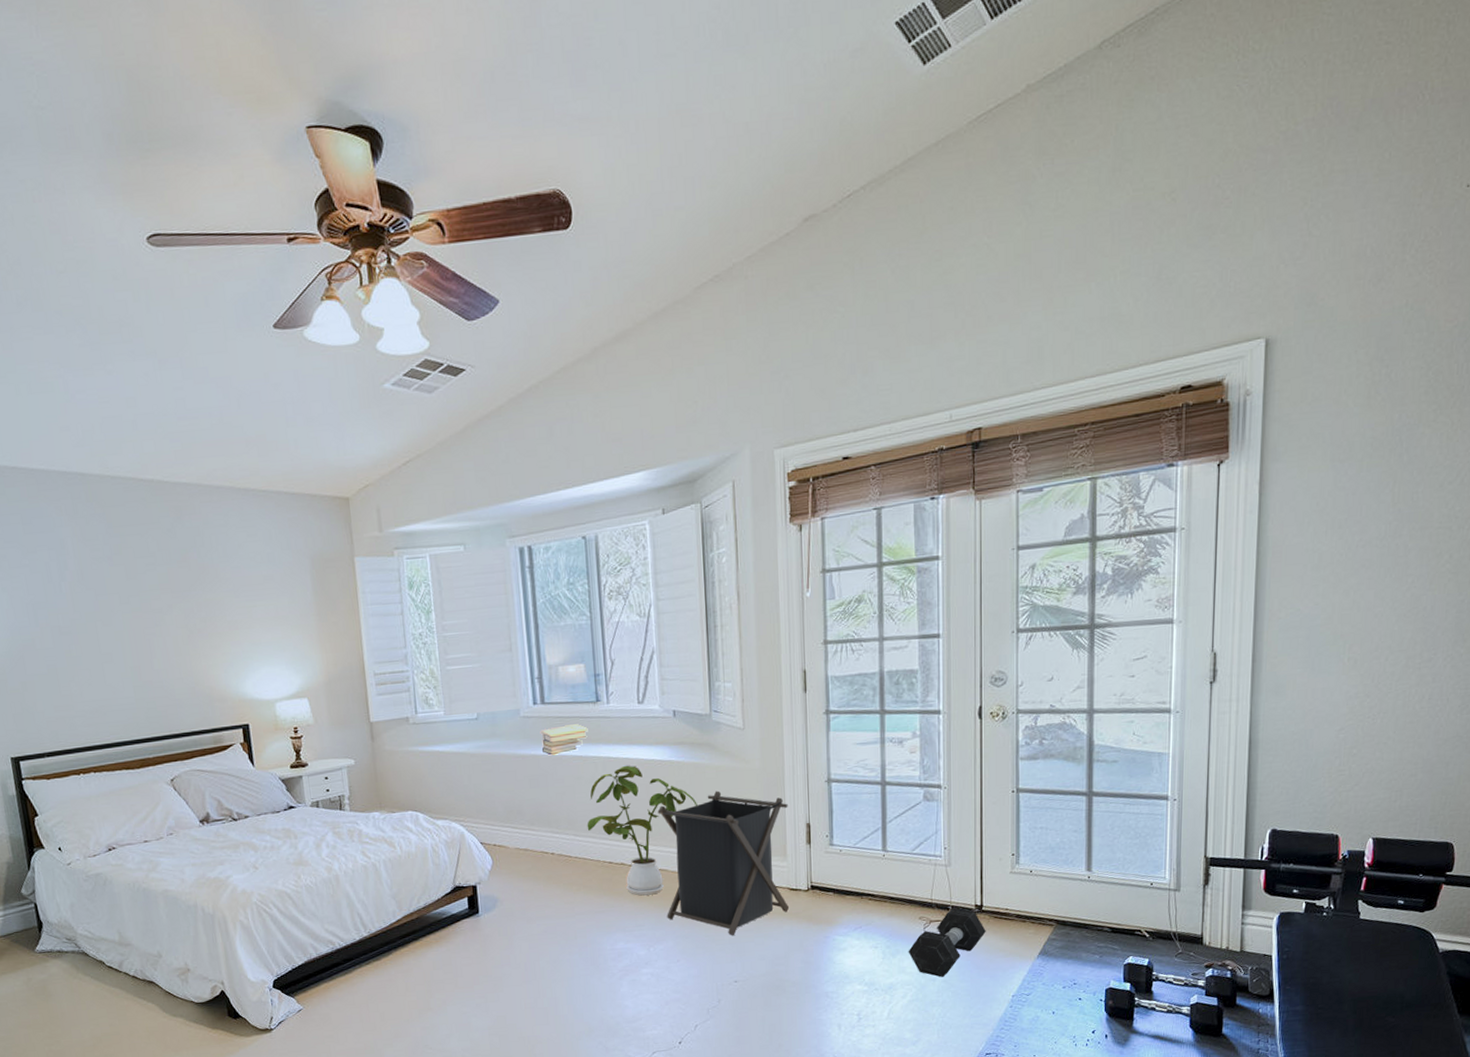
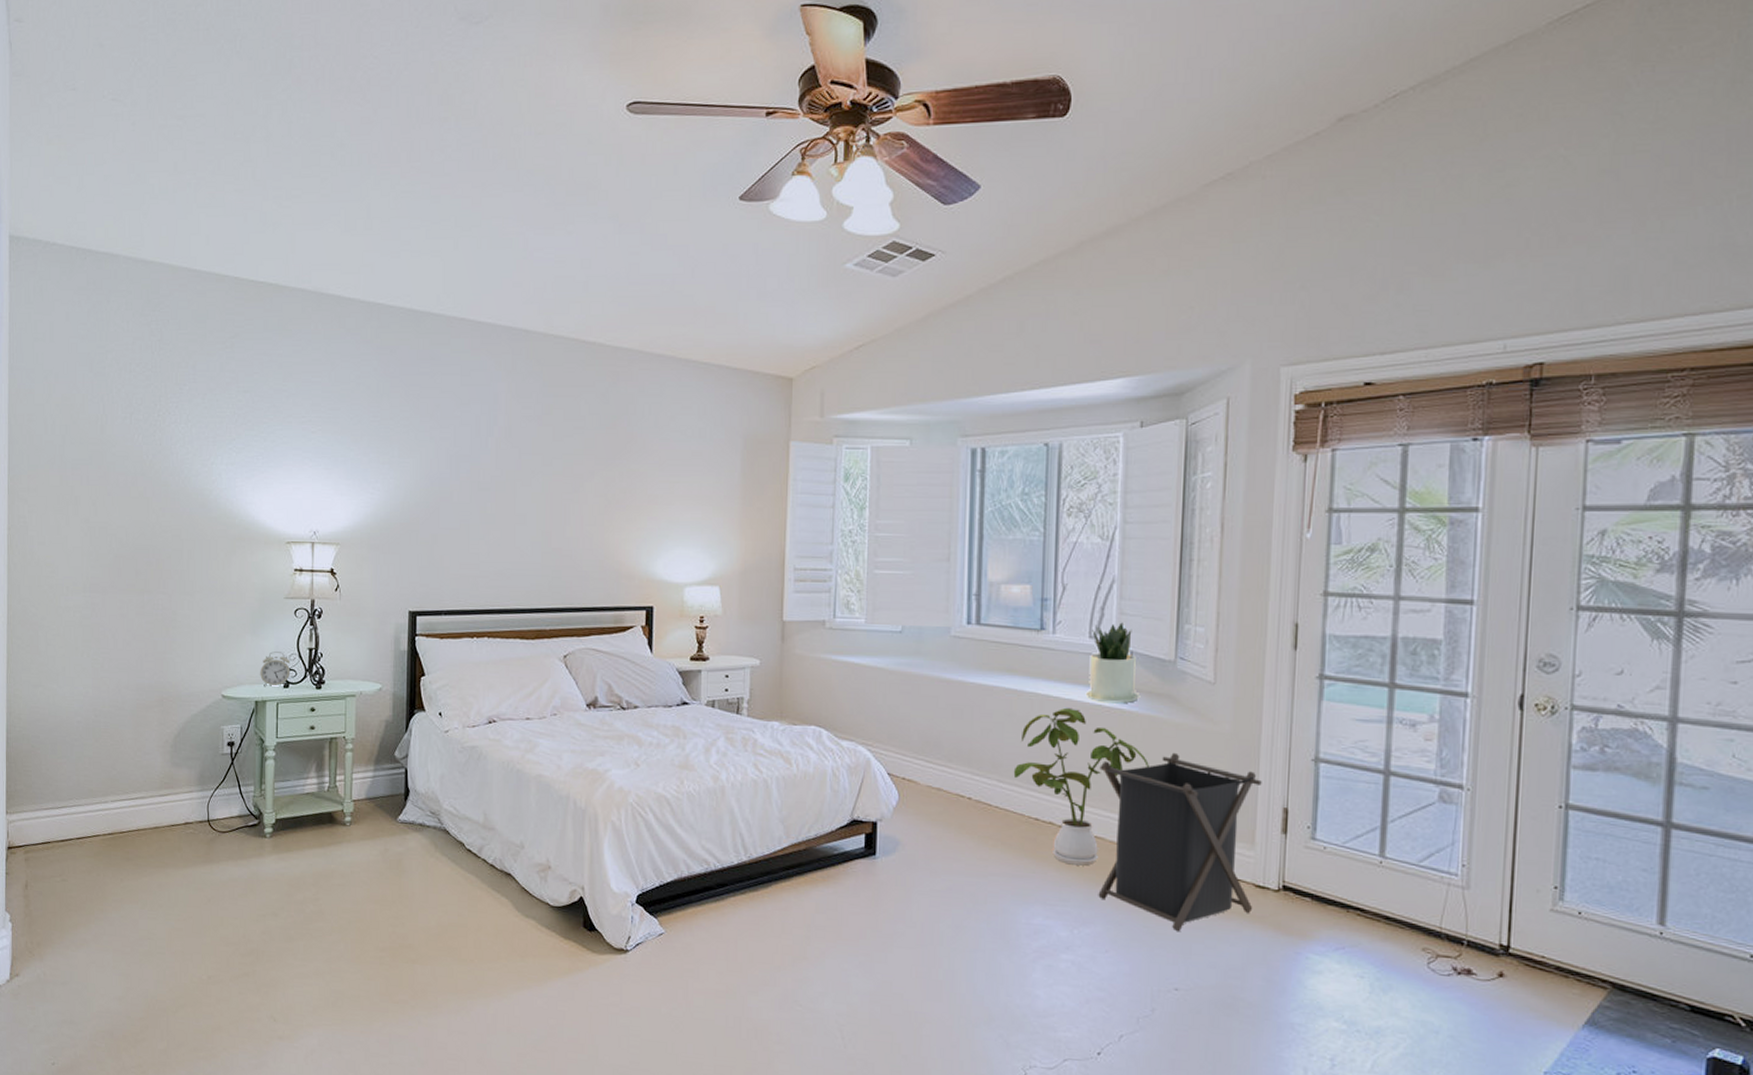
books: present [541,724,587,755] -> none [972,652,1026,685]
planter: none [639,687,684,758] -> present [1085,622,1139,704]
dumbbell: present [908,908,986,977] -> none [1404,944,1513,1031]

